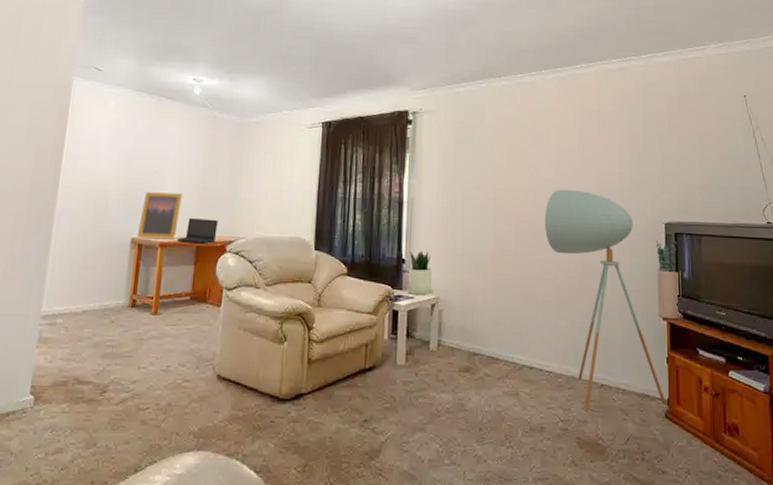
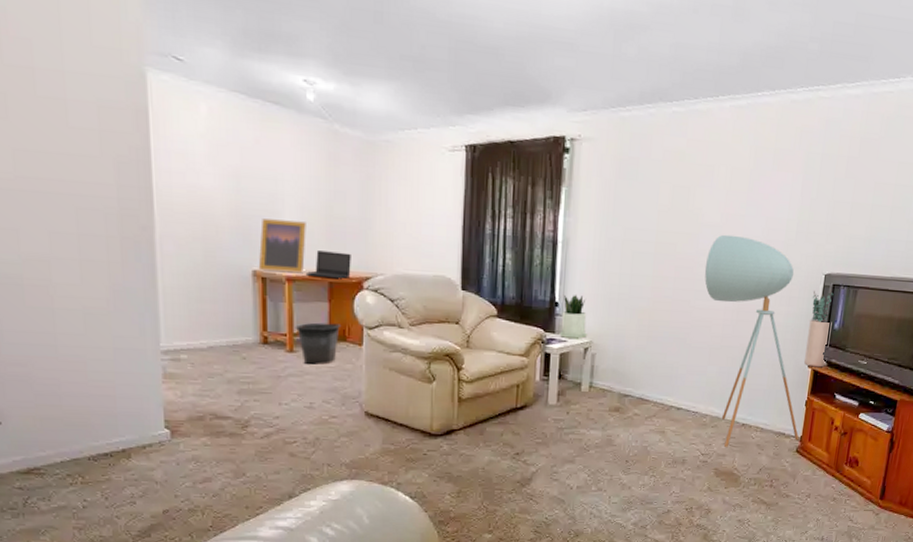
waste bin: none [161,285,202,326] -> present [295,322,340,365]

